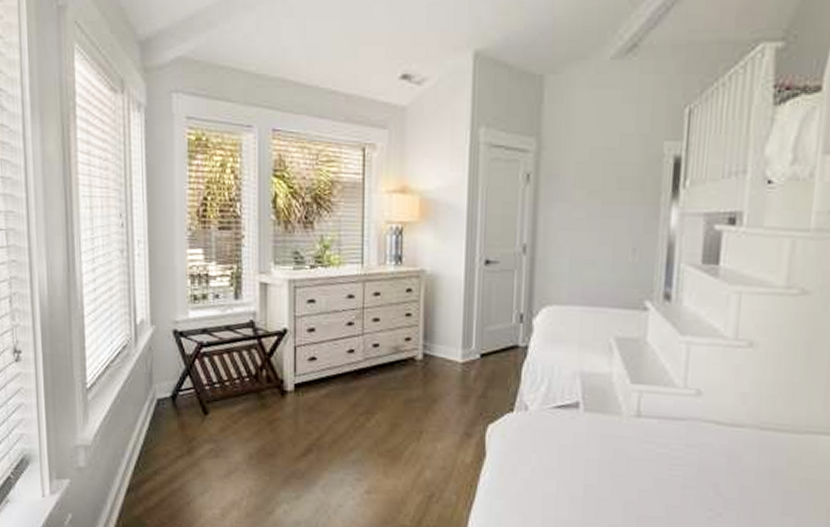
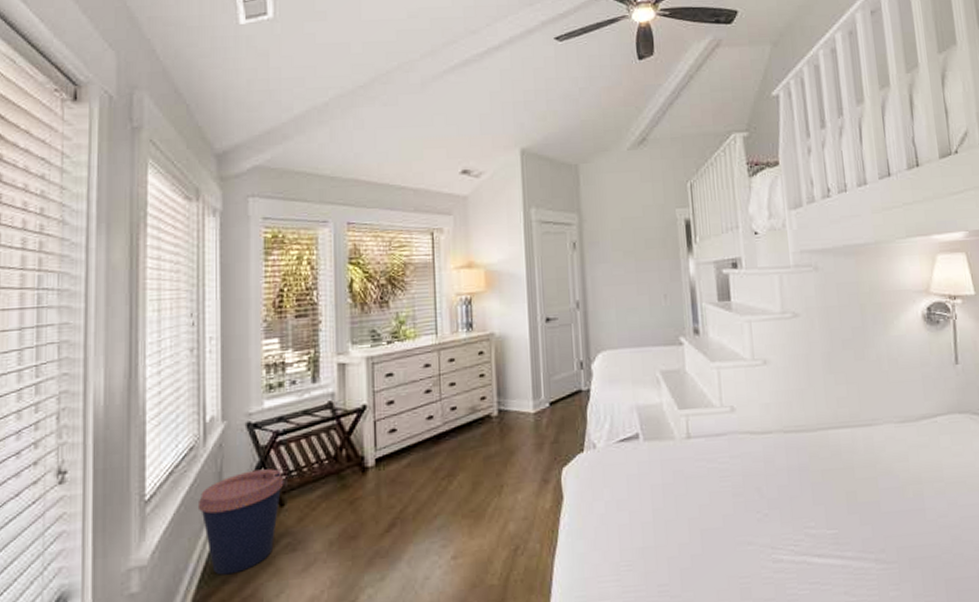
coffee cup: none [131,376,208,468] -> present [197,468,284,575]

